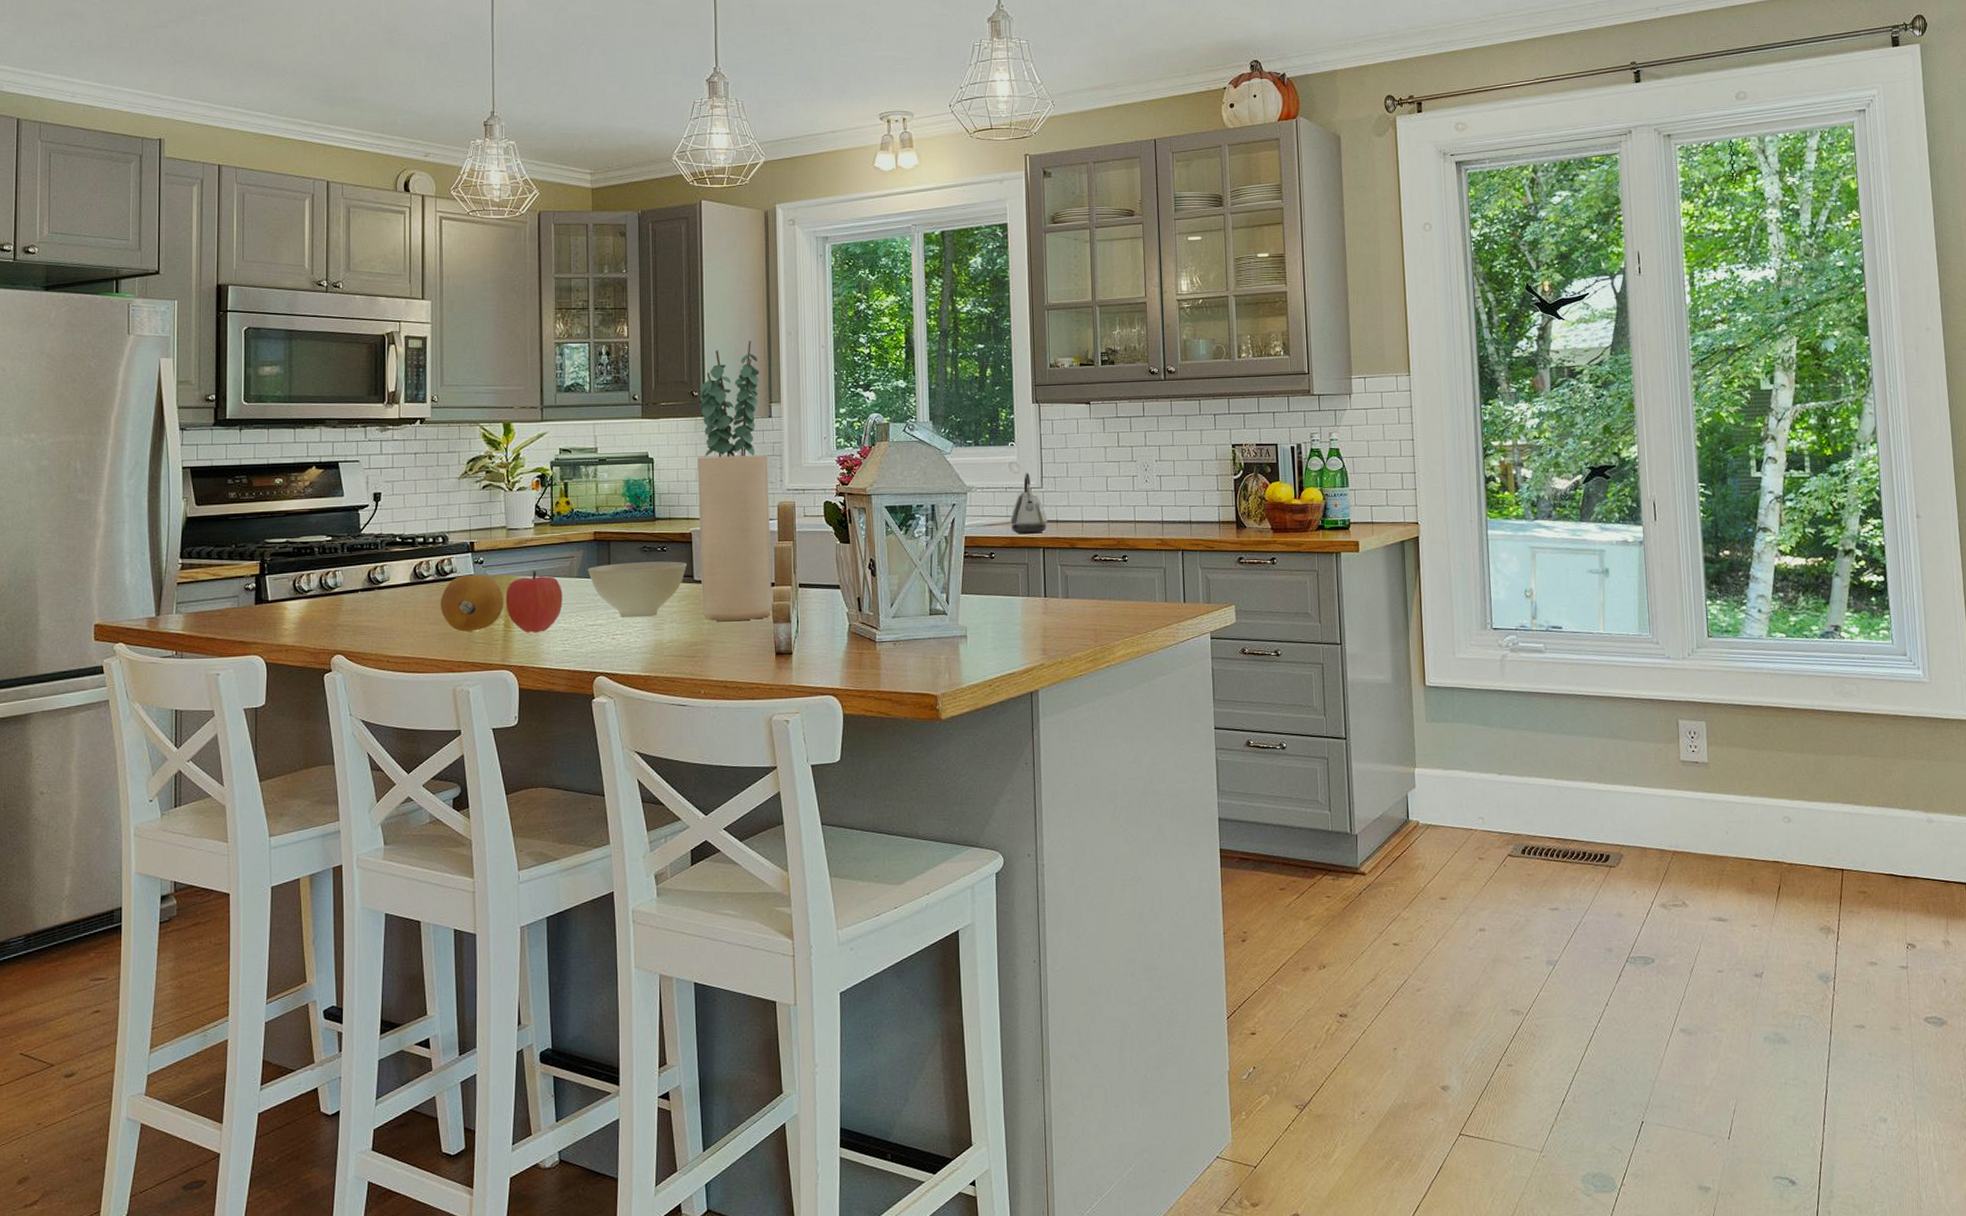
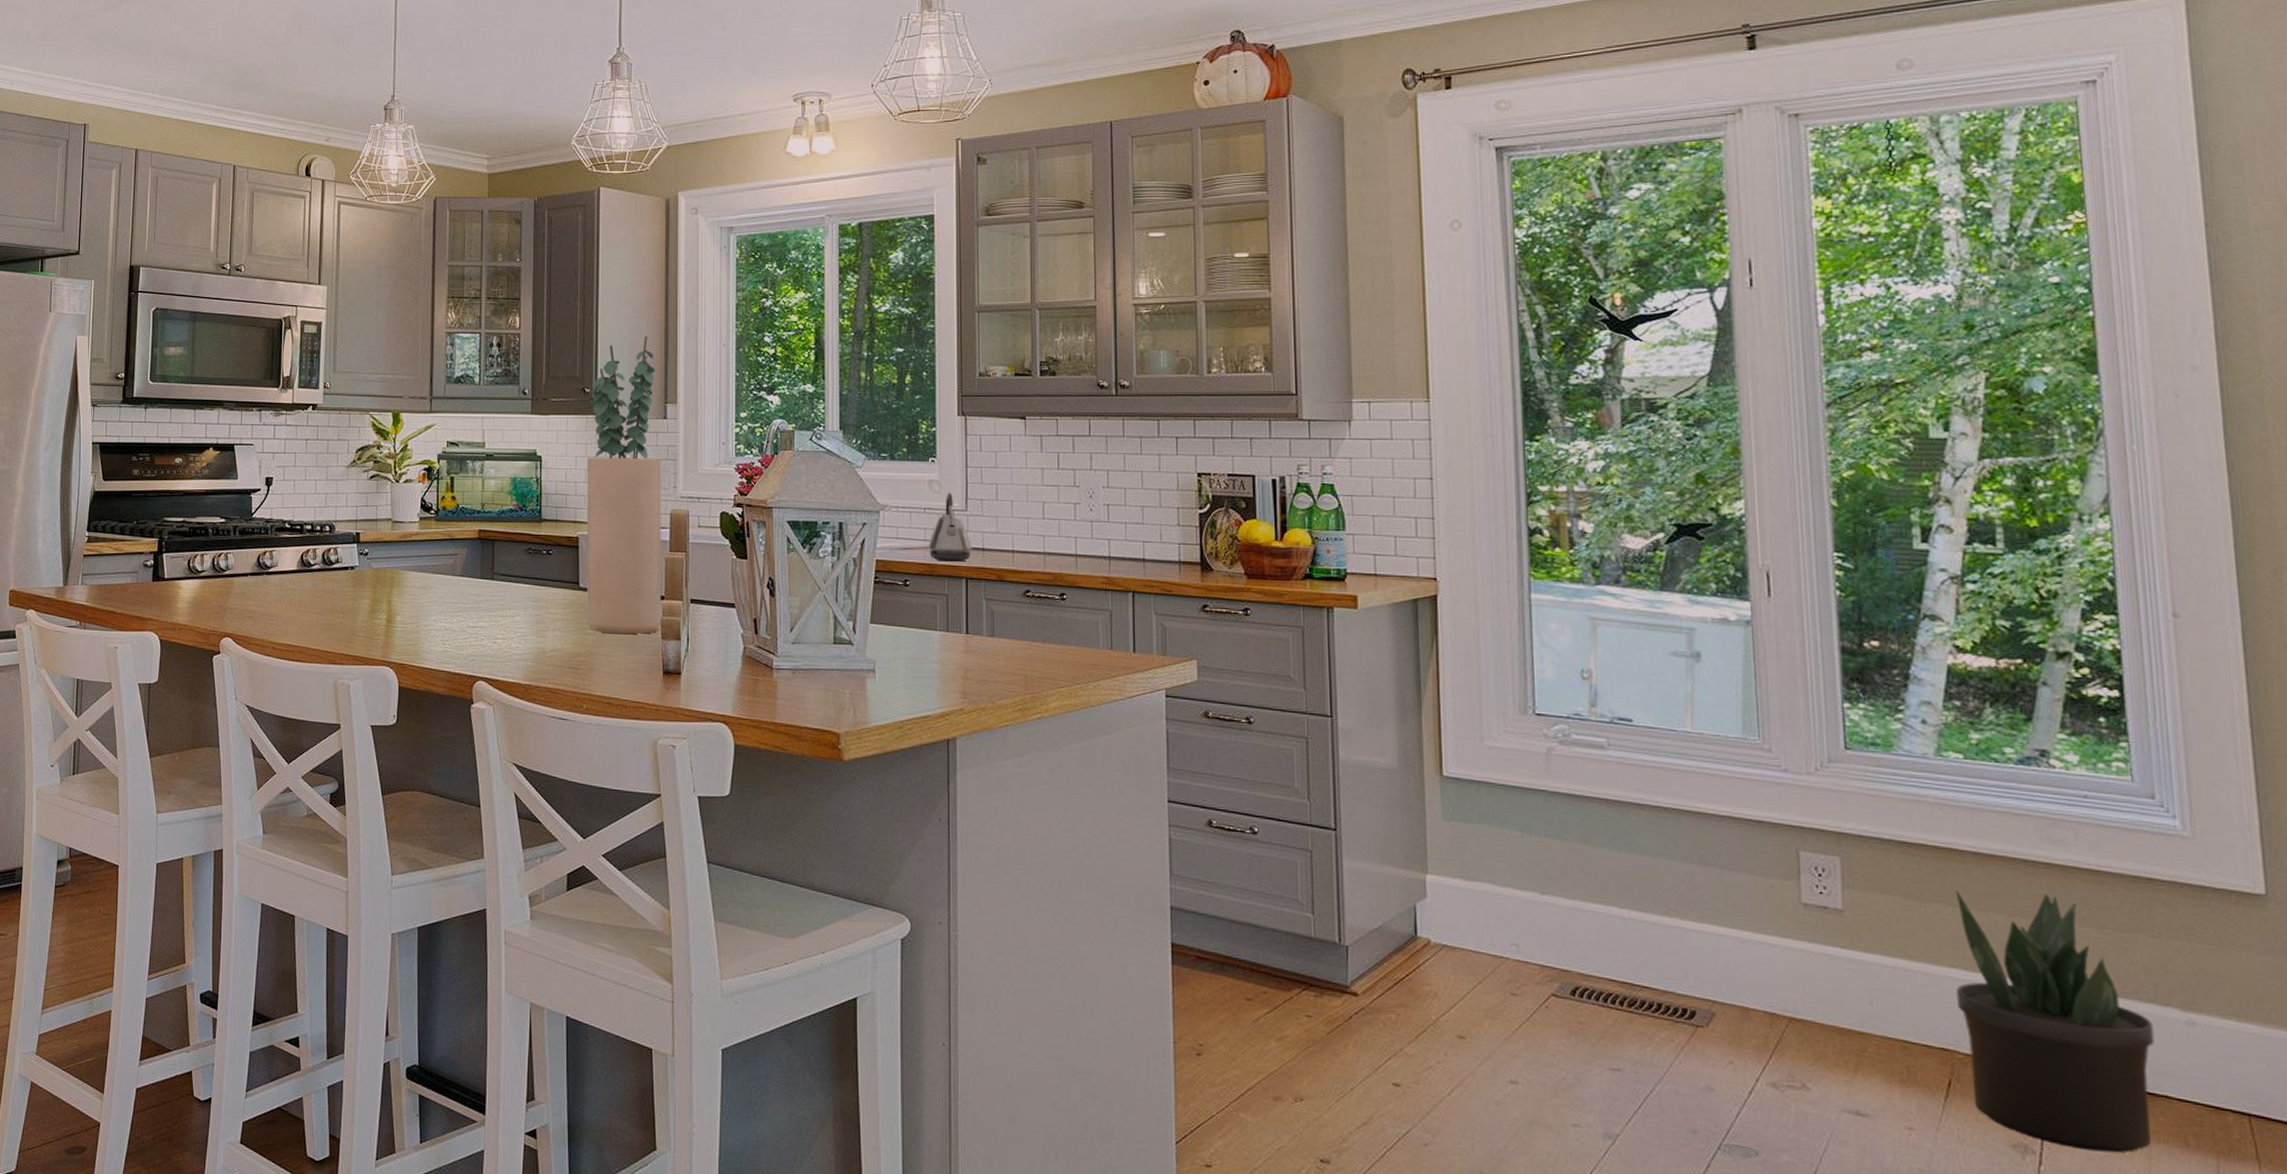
fruit: present [440,574,504,632] -> none [324,565,387,624]
fruit: present [505,571,563,633] -> none [388,566,445,631]
bowl: present [588,561,687,618] -> none [471,564,572,623]
planter: none [1781,735,1908,925] -> present [1955,891,2155,1153]

